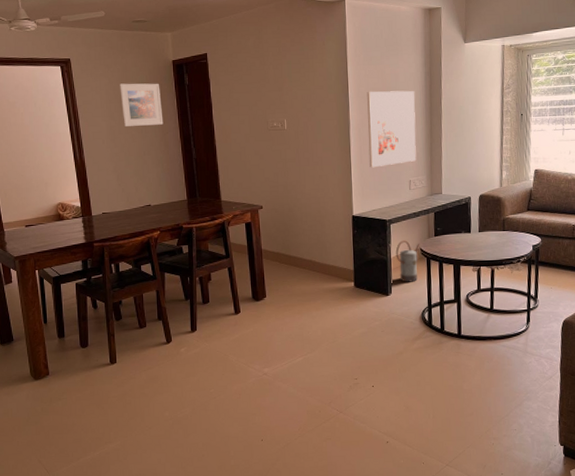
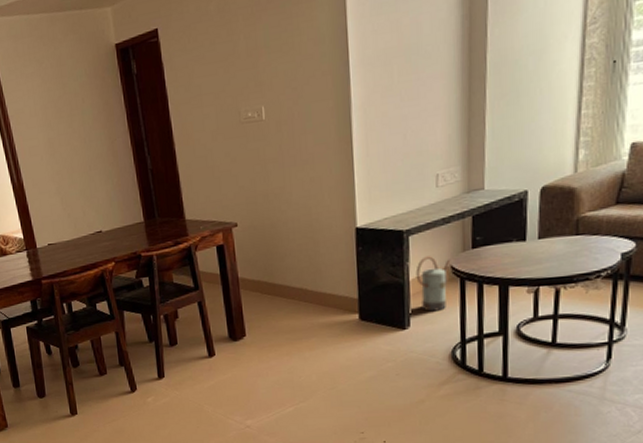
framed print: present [119,83,164,126] -> none [54,76,110,137]
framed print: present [367,90,417,168] -> none [375,45,447,162]

